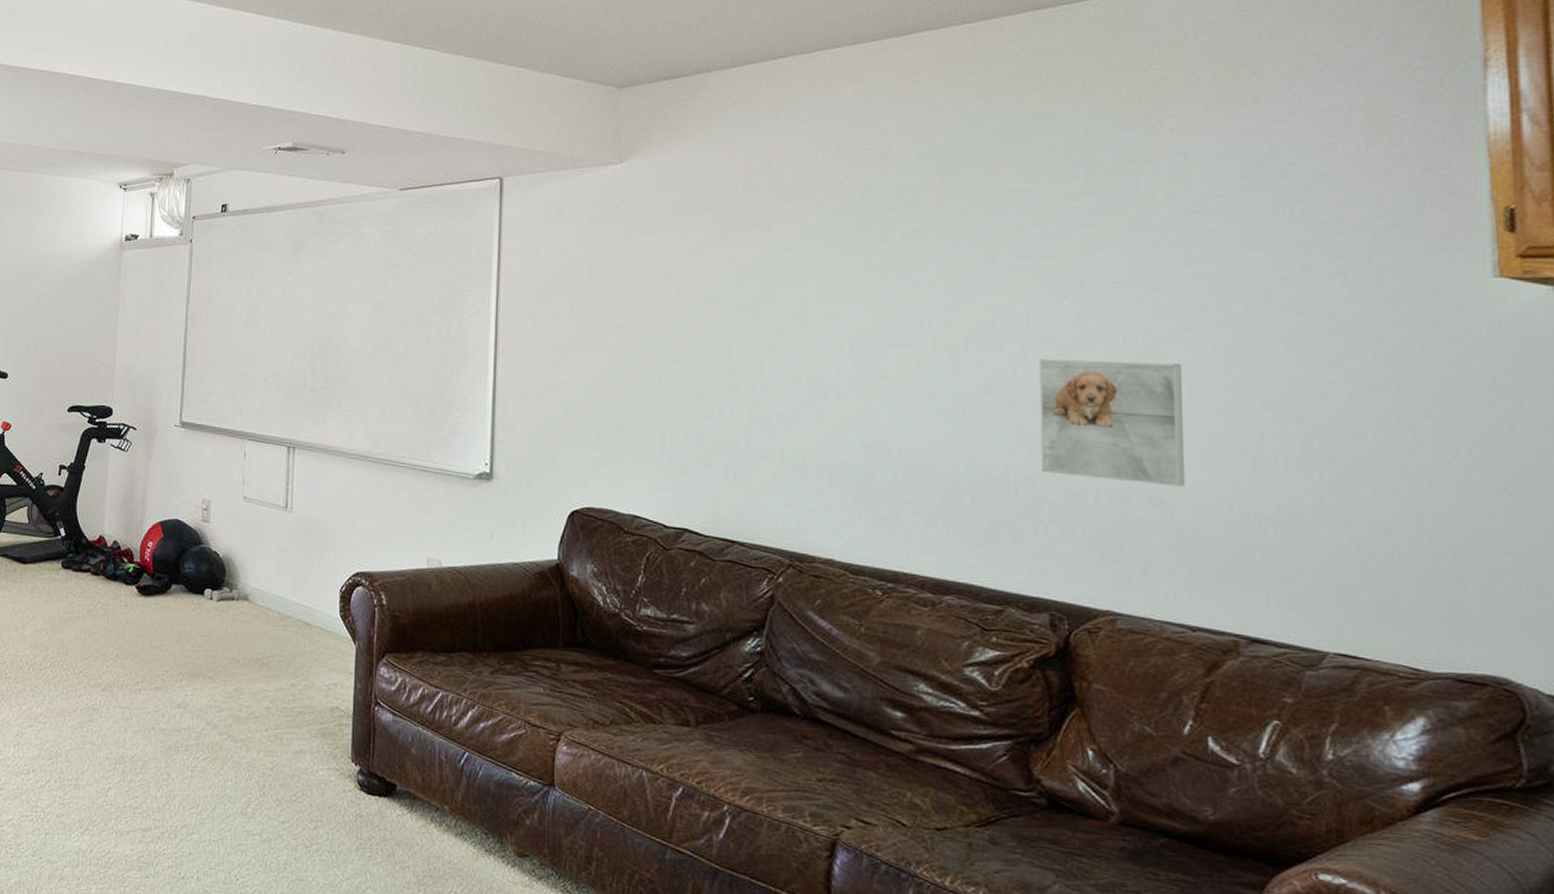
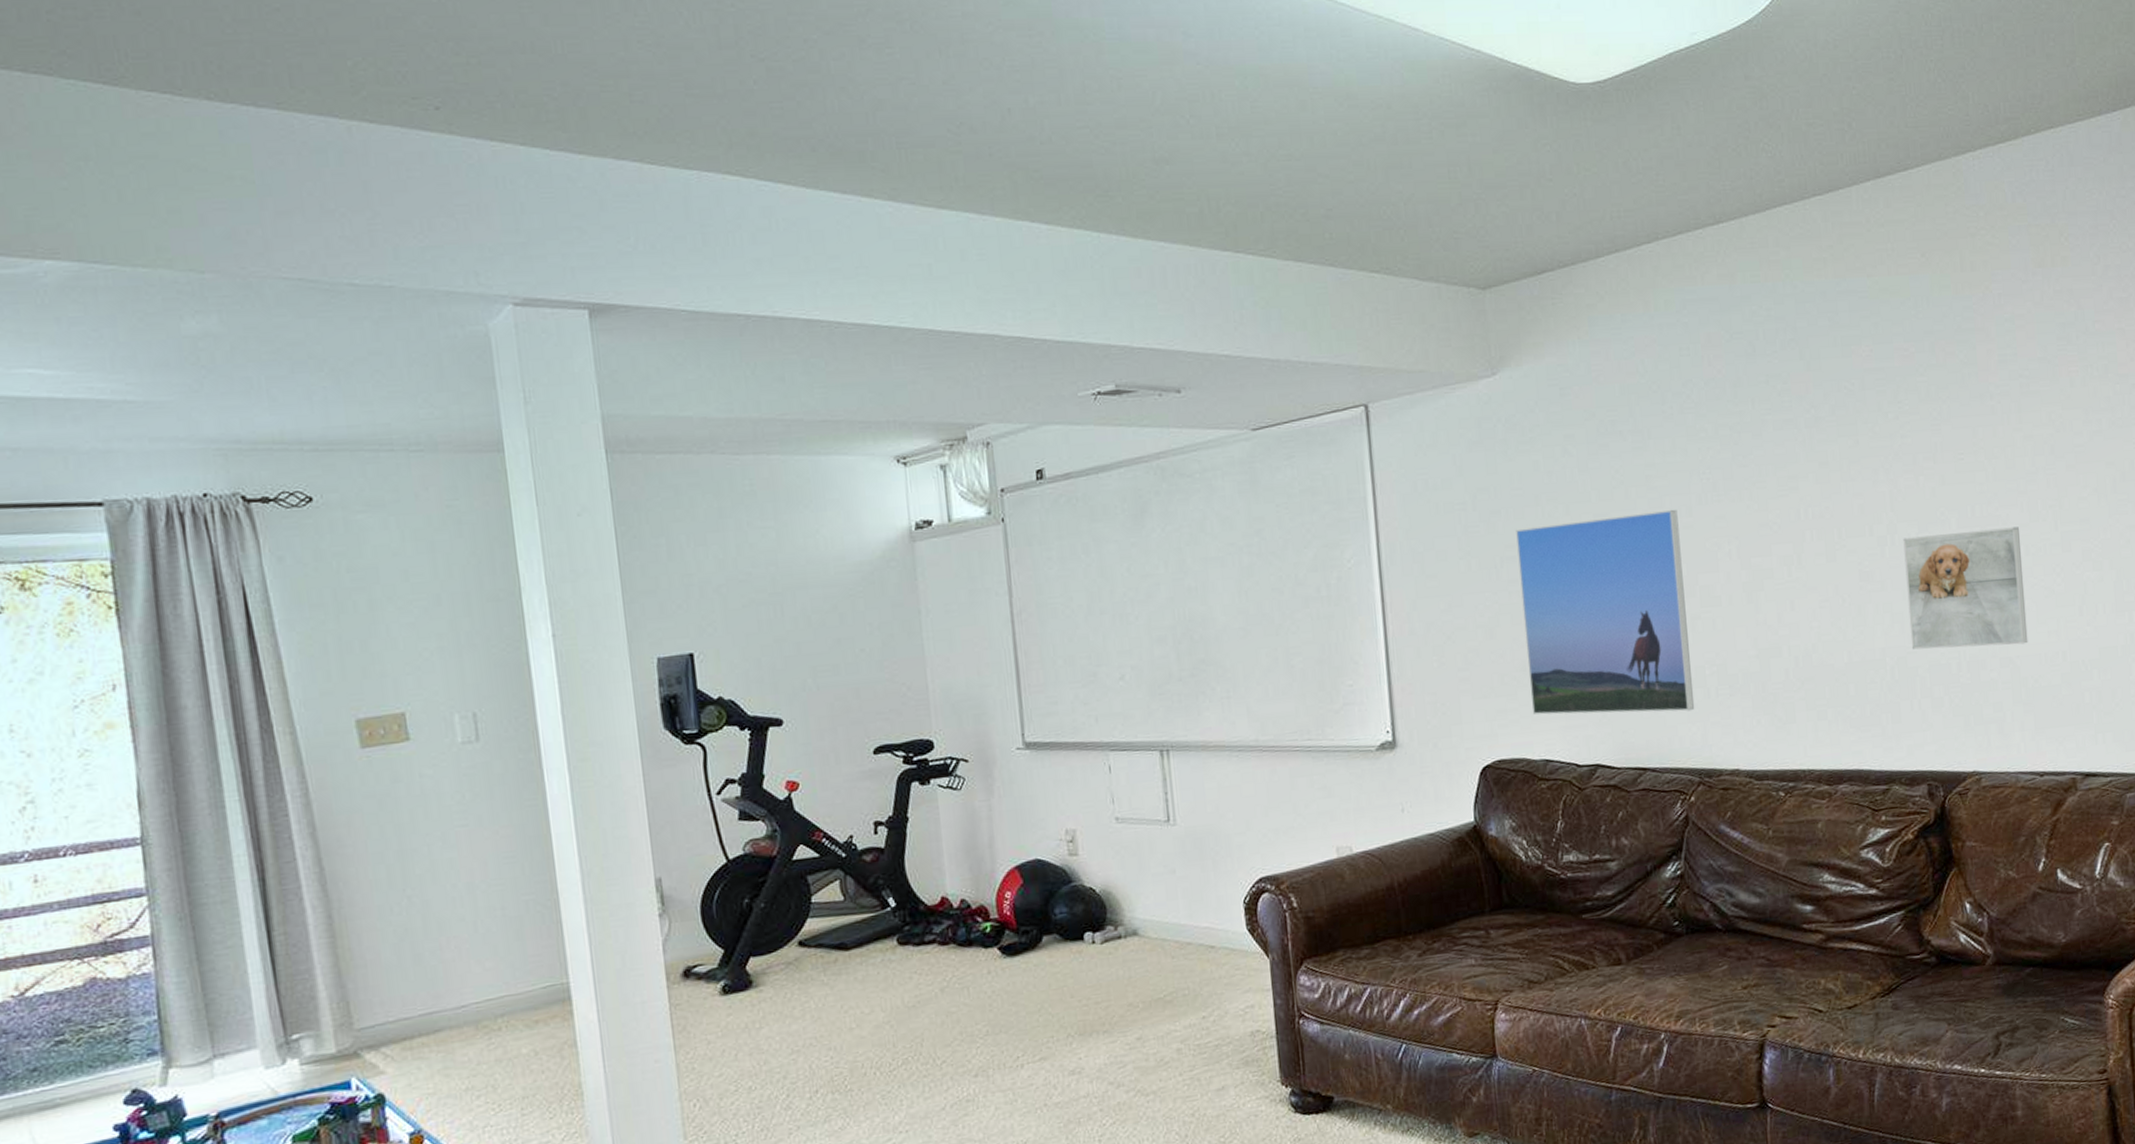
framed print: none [625,300,792,494] -> present [1516,509,1695,715]

